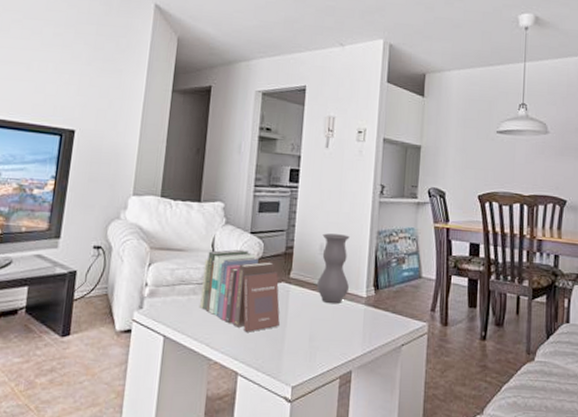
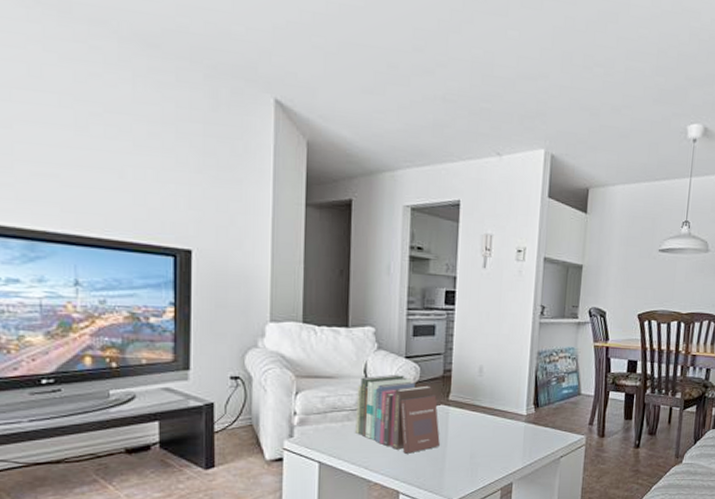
vase: present [317,233,350,304] -> none [477,355,509,423]

